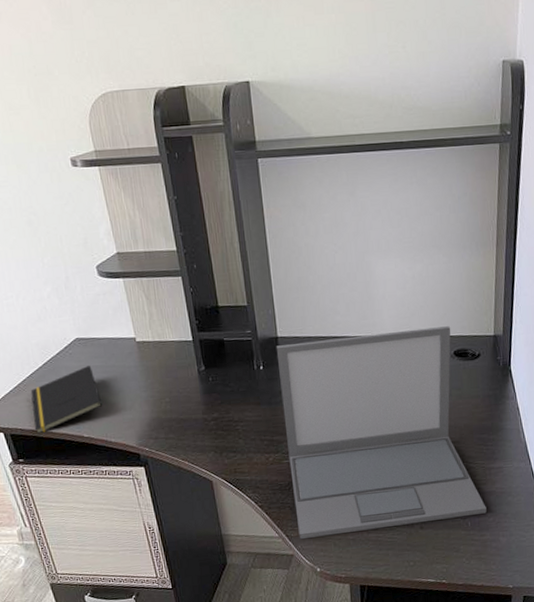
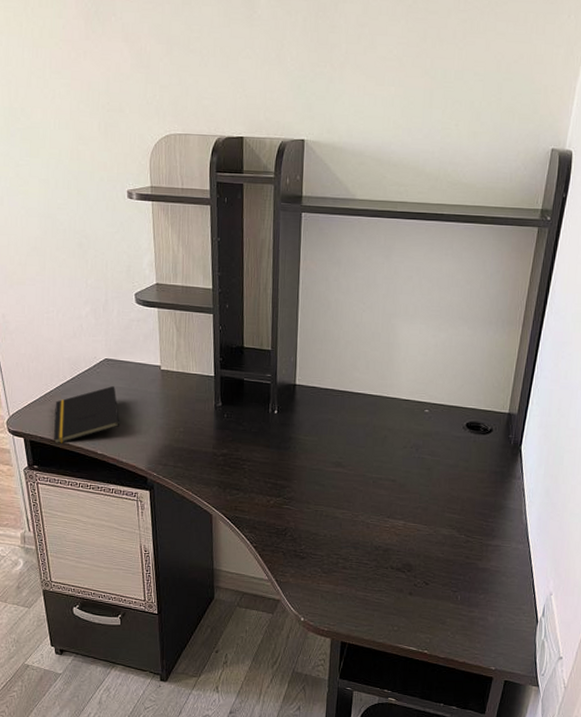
laptop: present [276,326,487,540] -> none [288,392,479,590]

